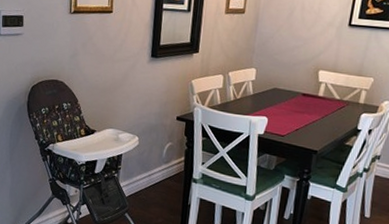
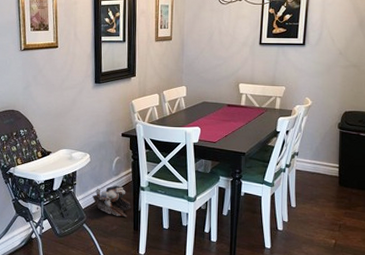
toy horse: none [138,174,181,211] -> present [92,185,131,218]

